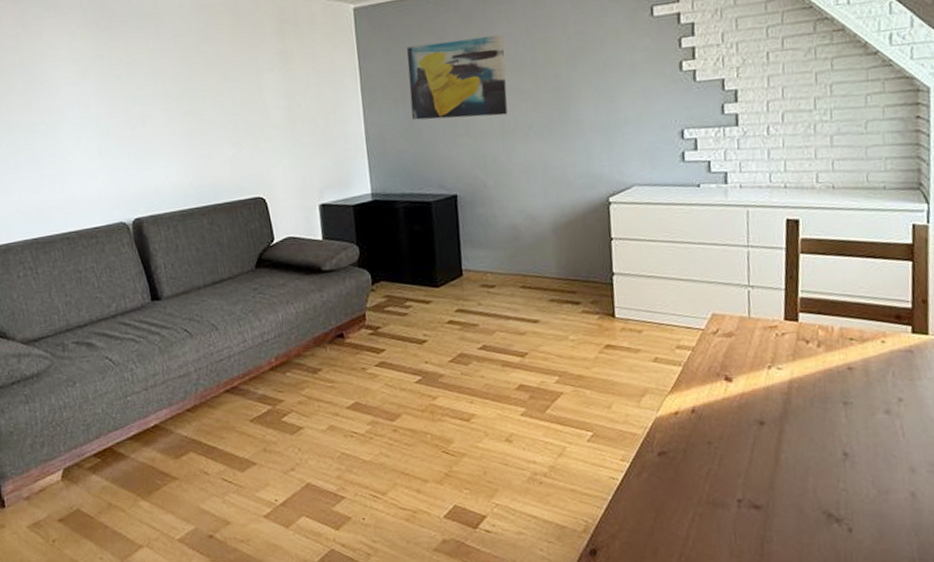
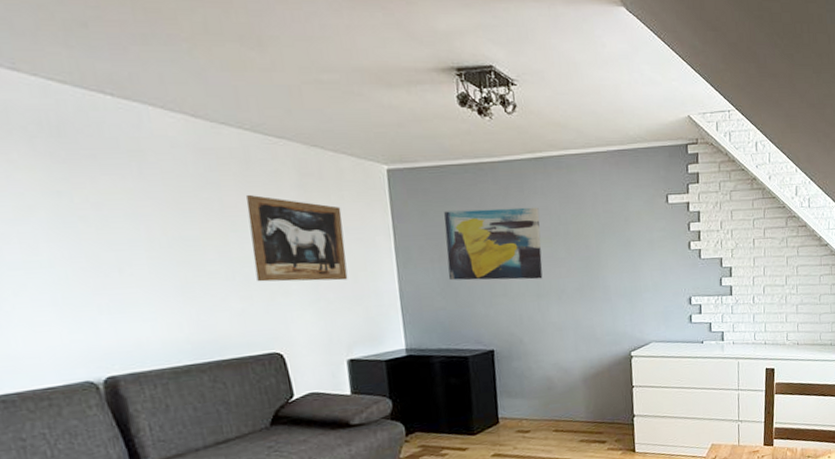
wall art: none [236,45,320,129] -> present [246,194,348,282]

